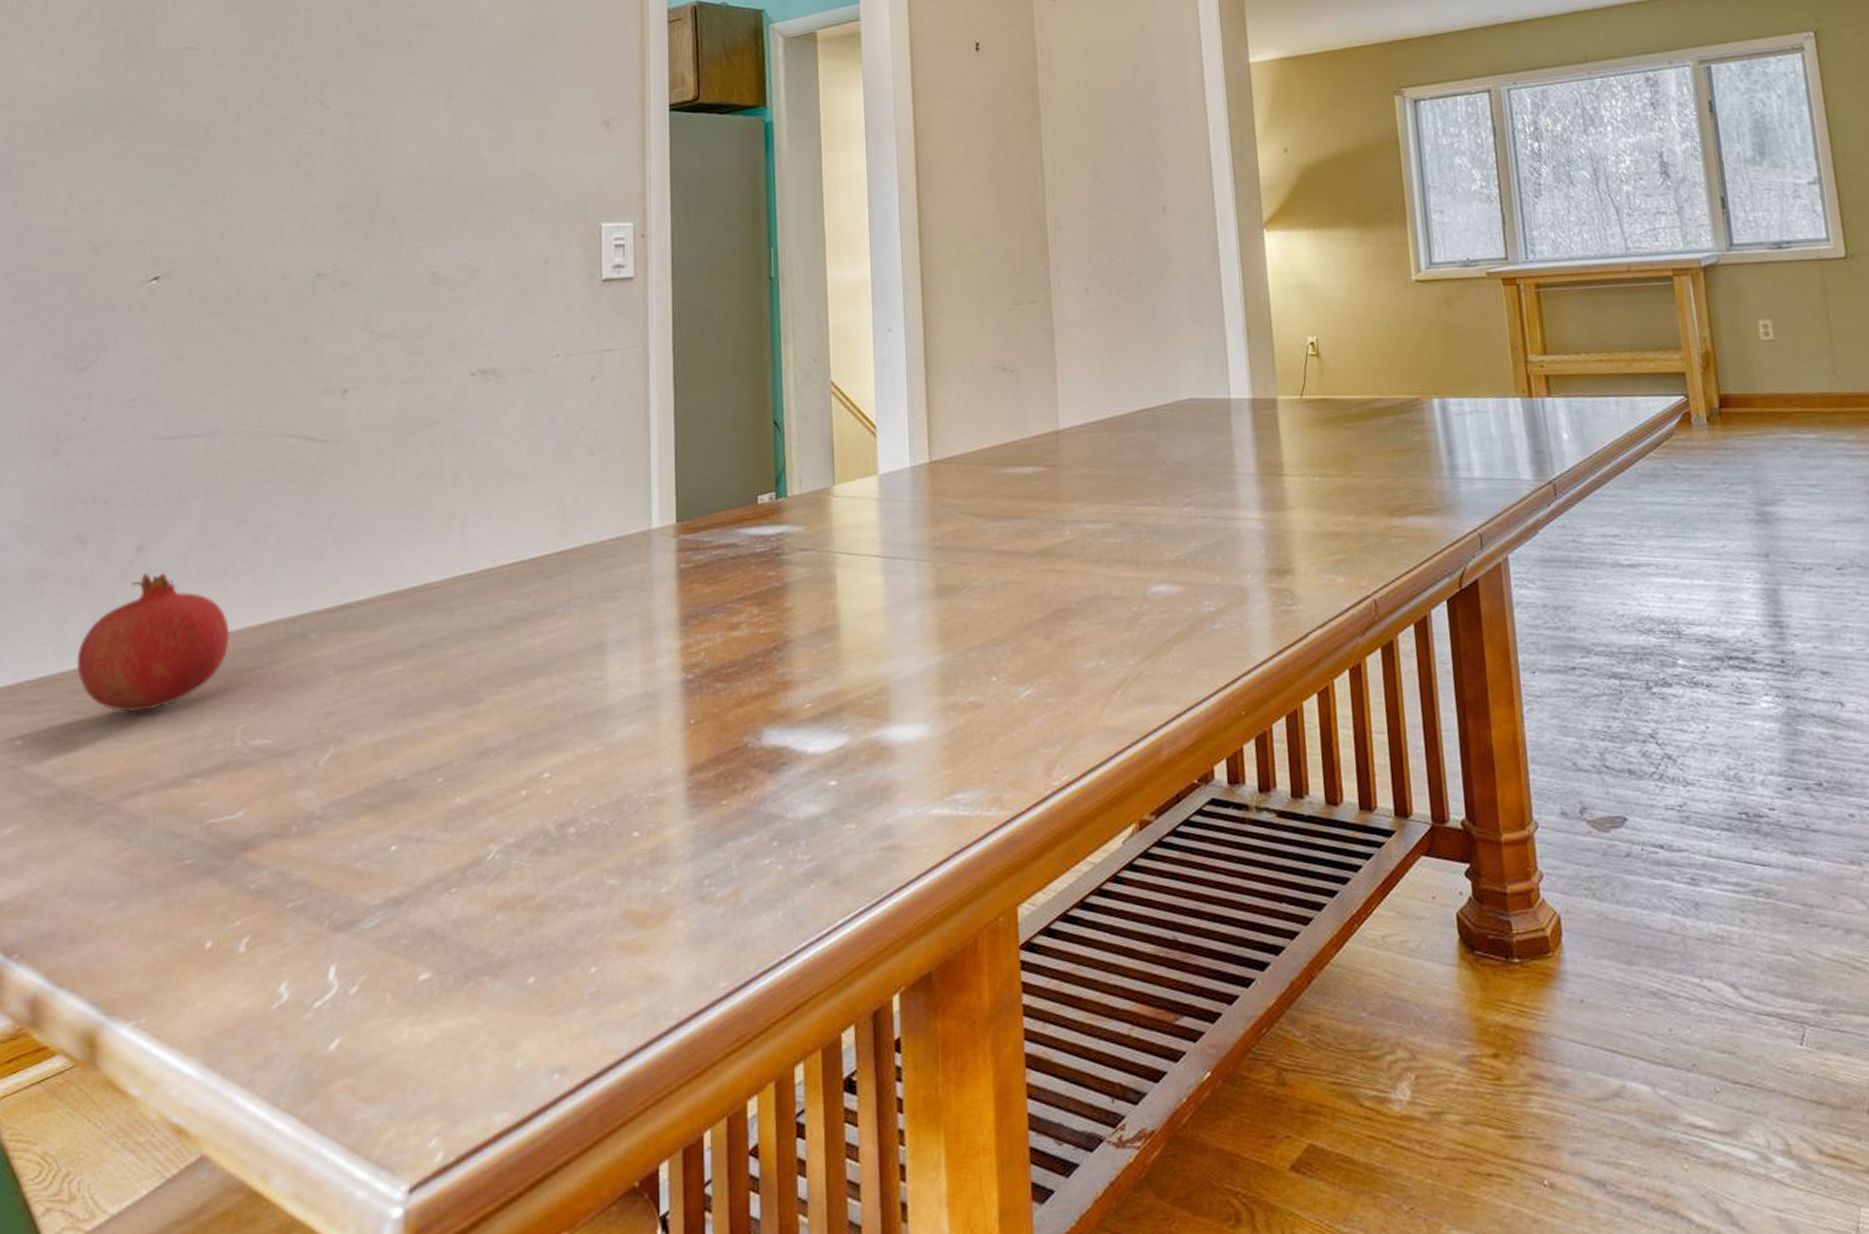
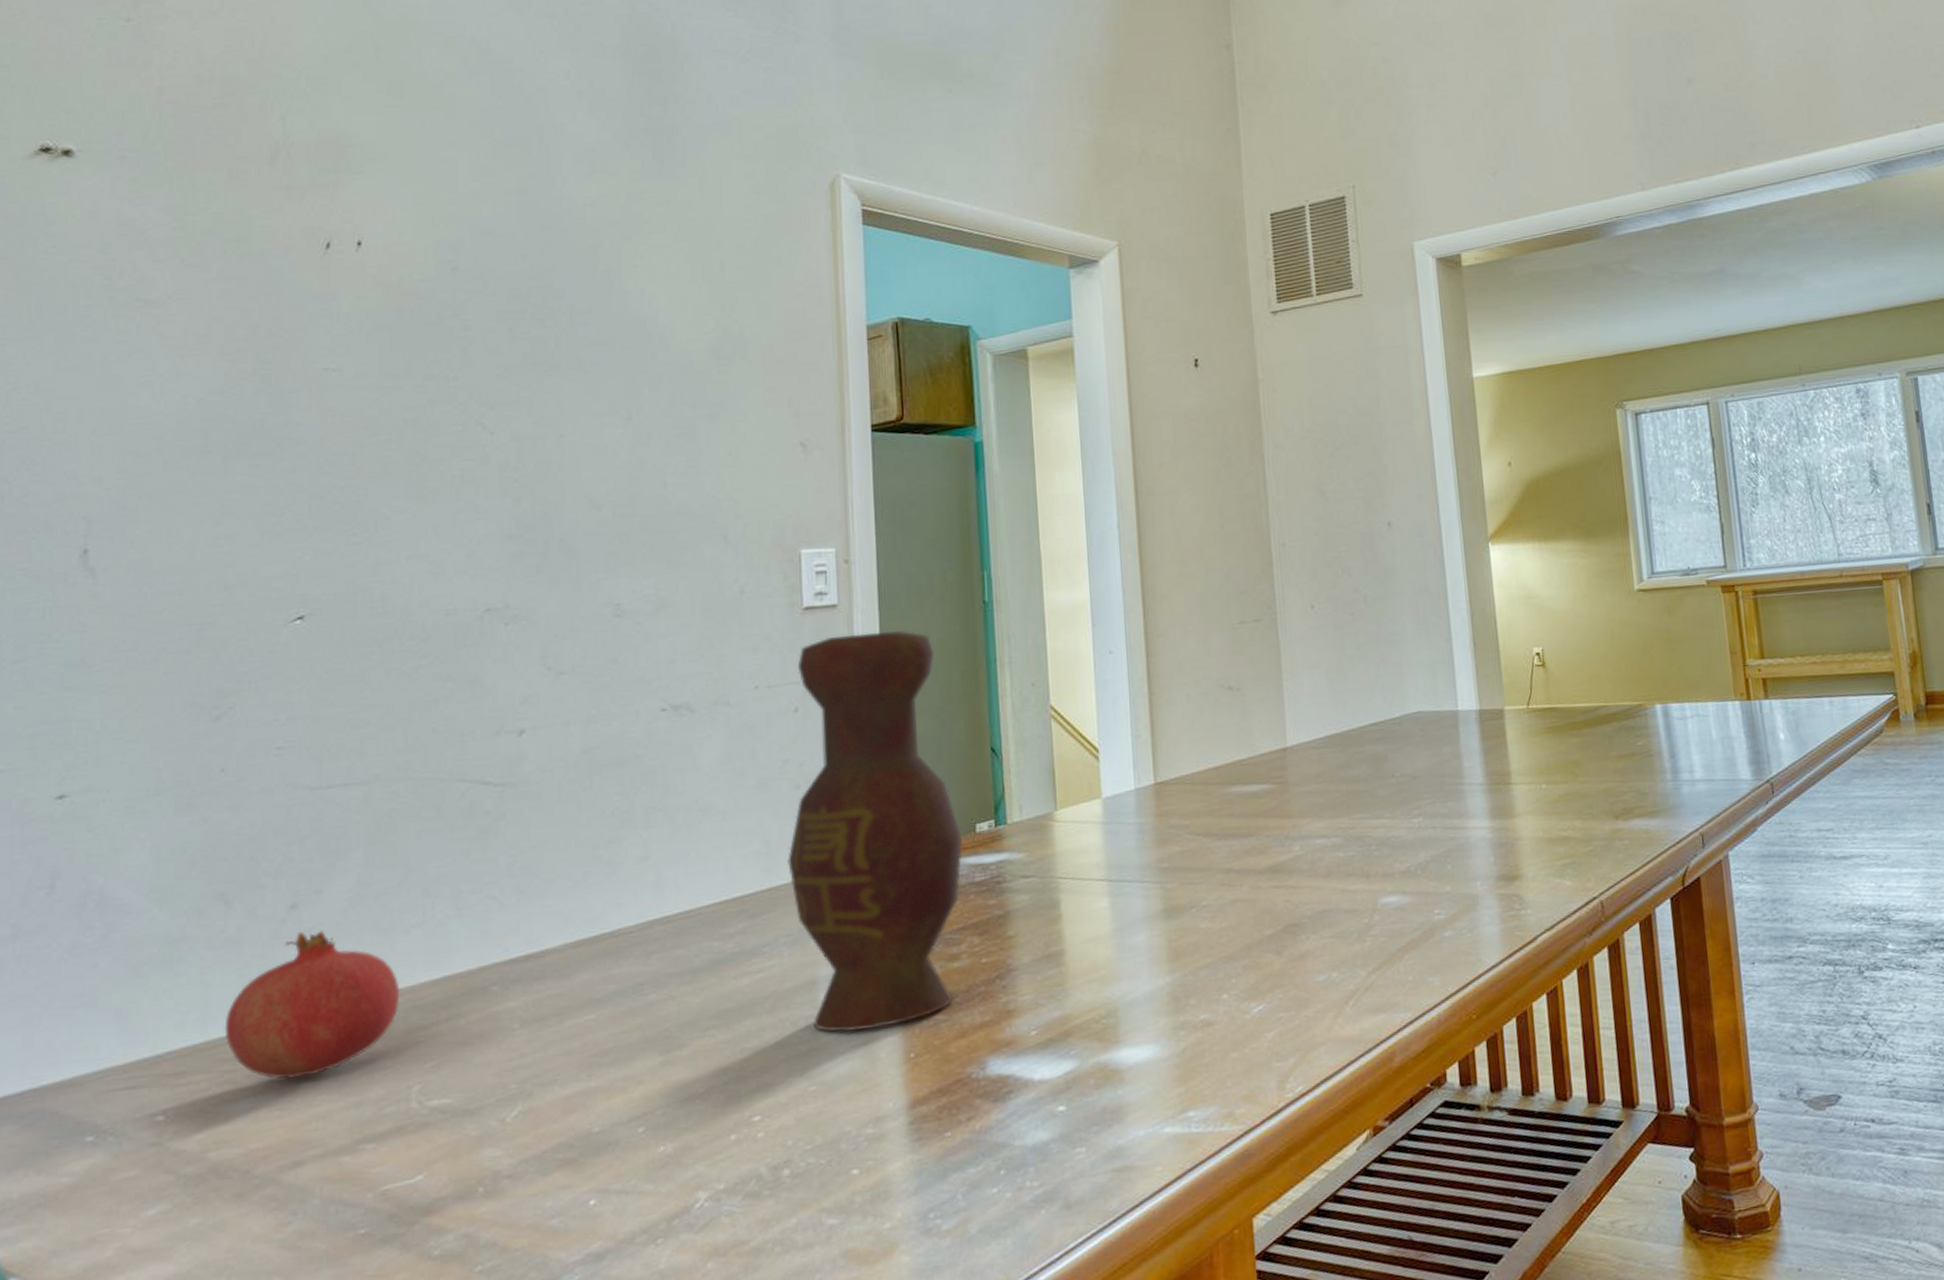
vase: none [581,304,745,696] -> present [788,630,963,1033]

